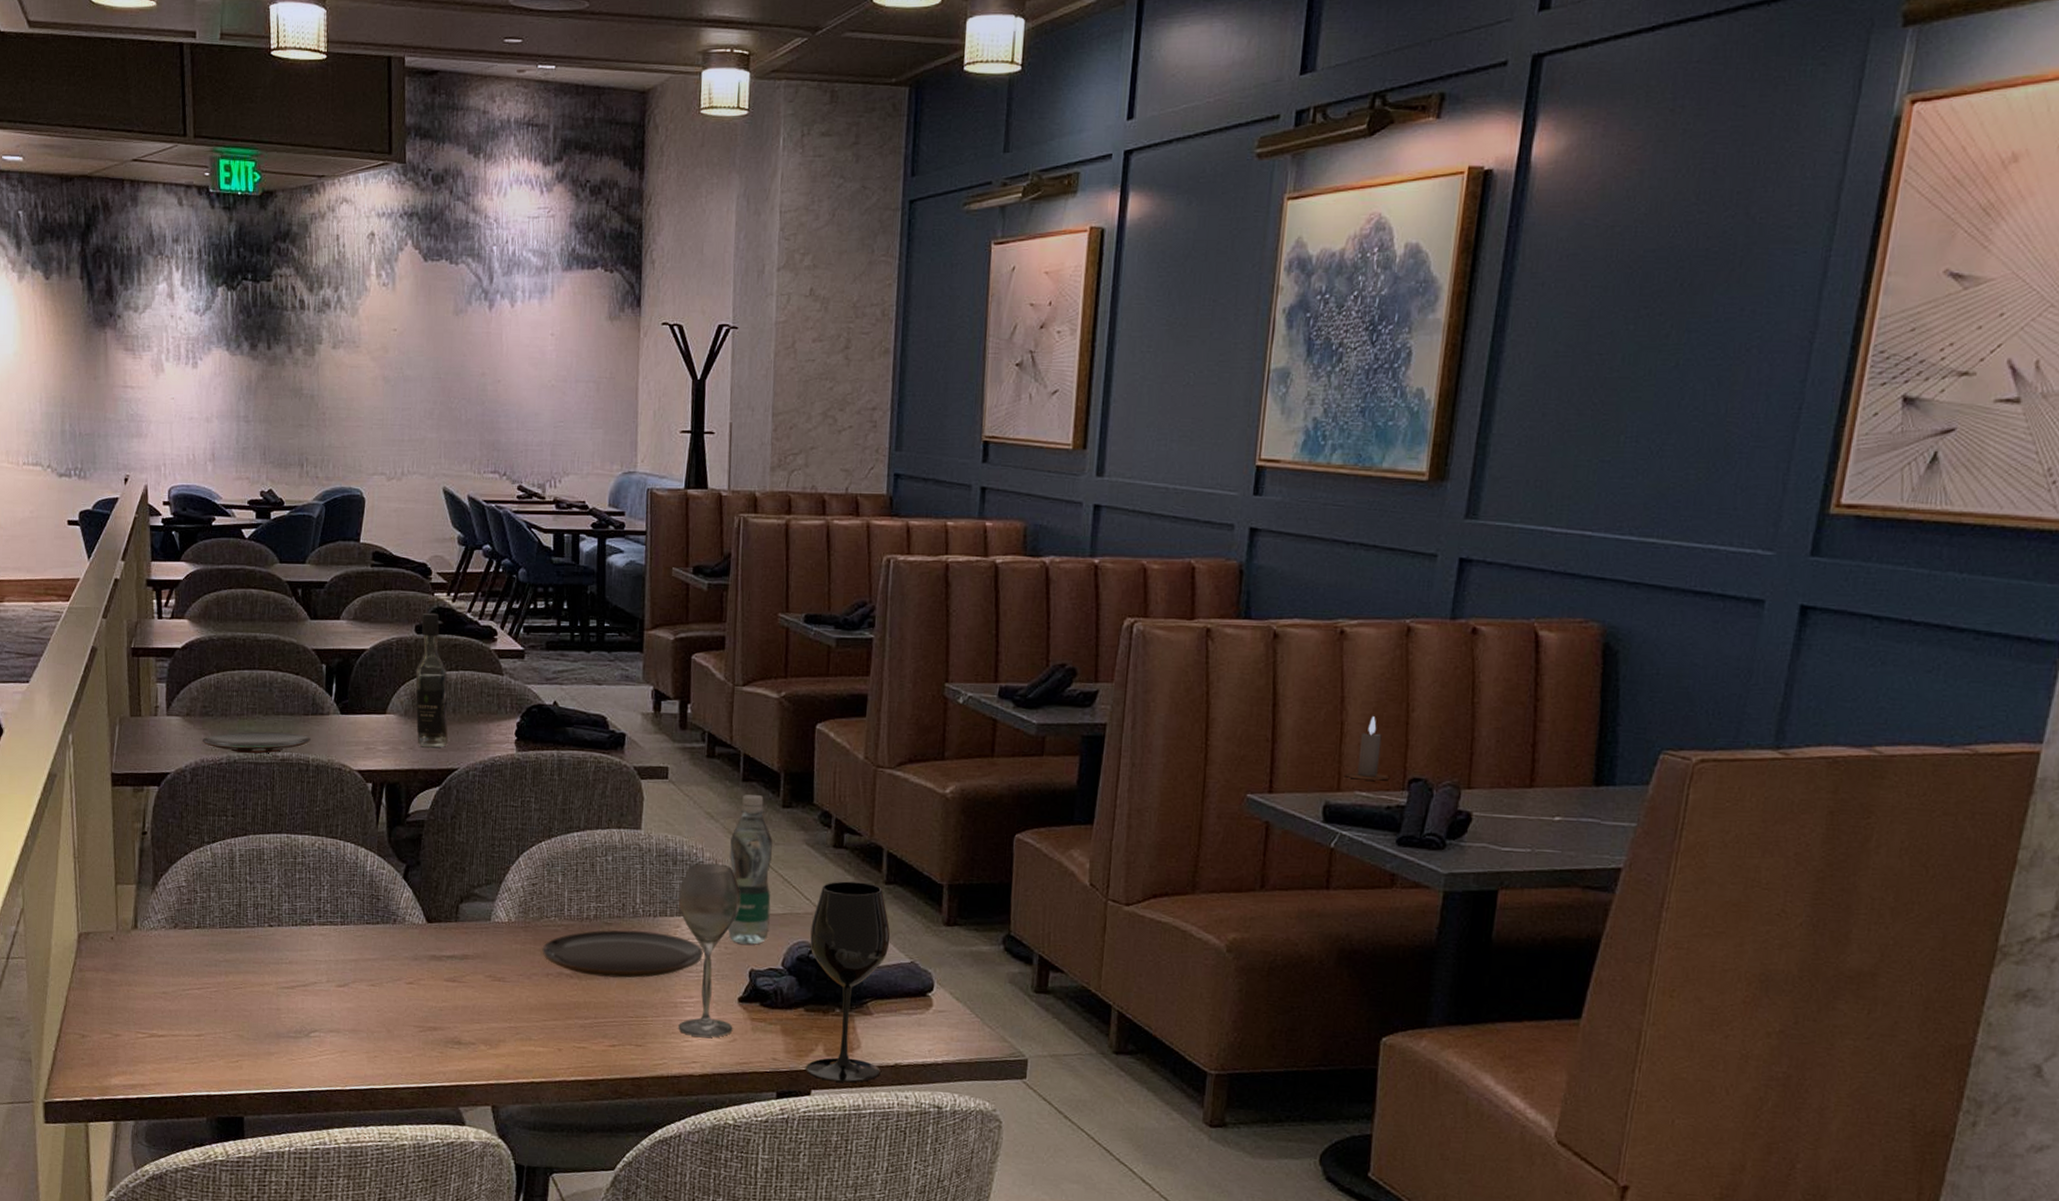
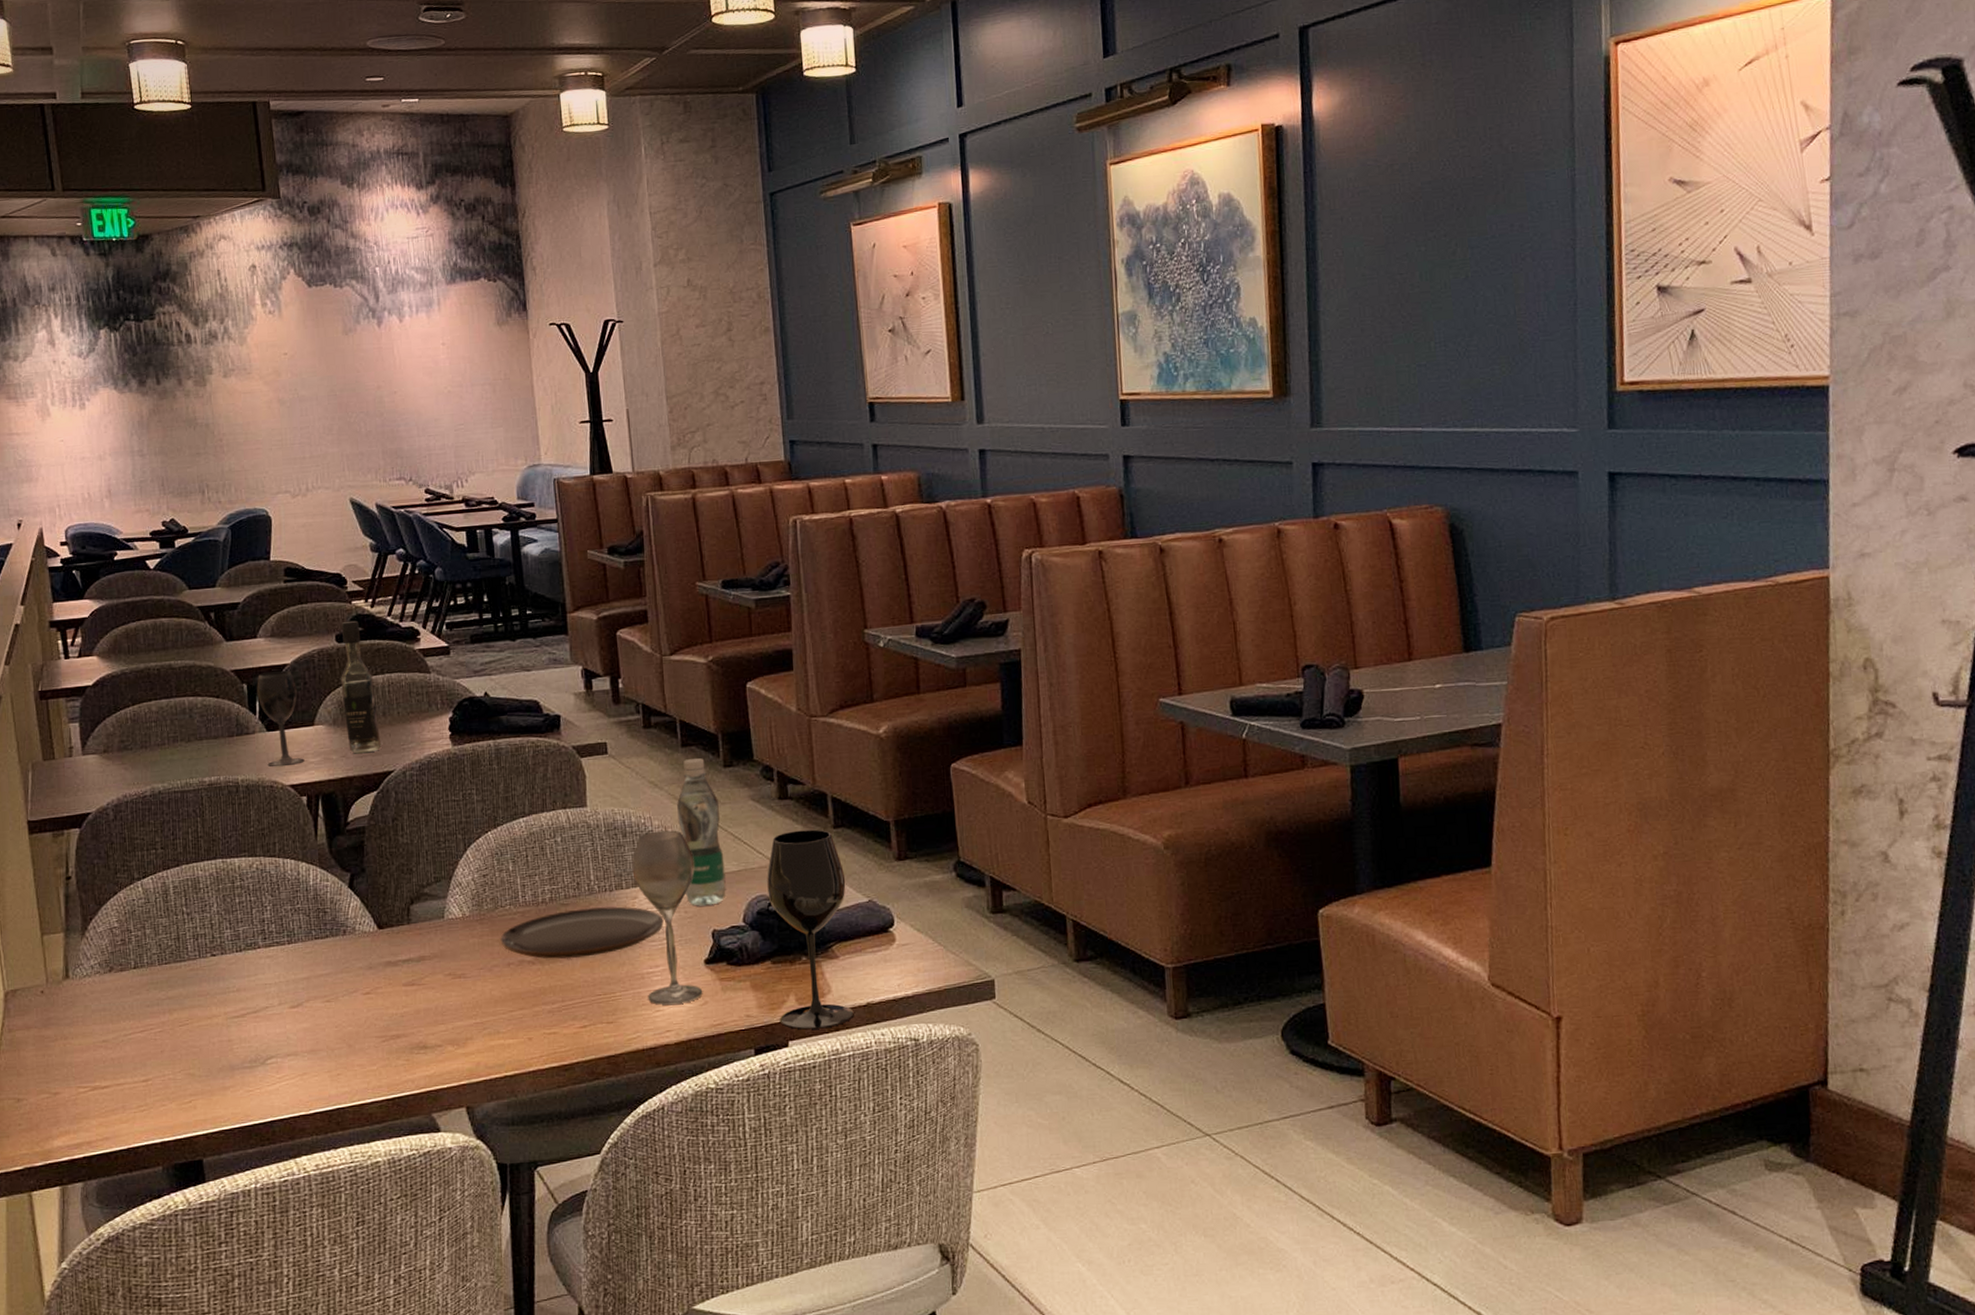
plate: present [201,731,311,754] -> none [122,756,238,783]
wine glass: none [334,654,373,751] -> present [257,670,304,767]
candle: present [1344,716,1390,781] -> none [1243,613,1285,673]

